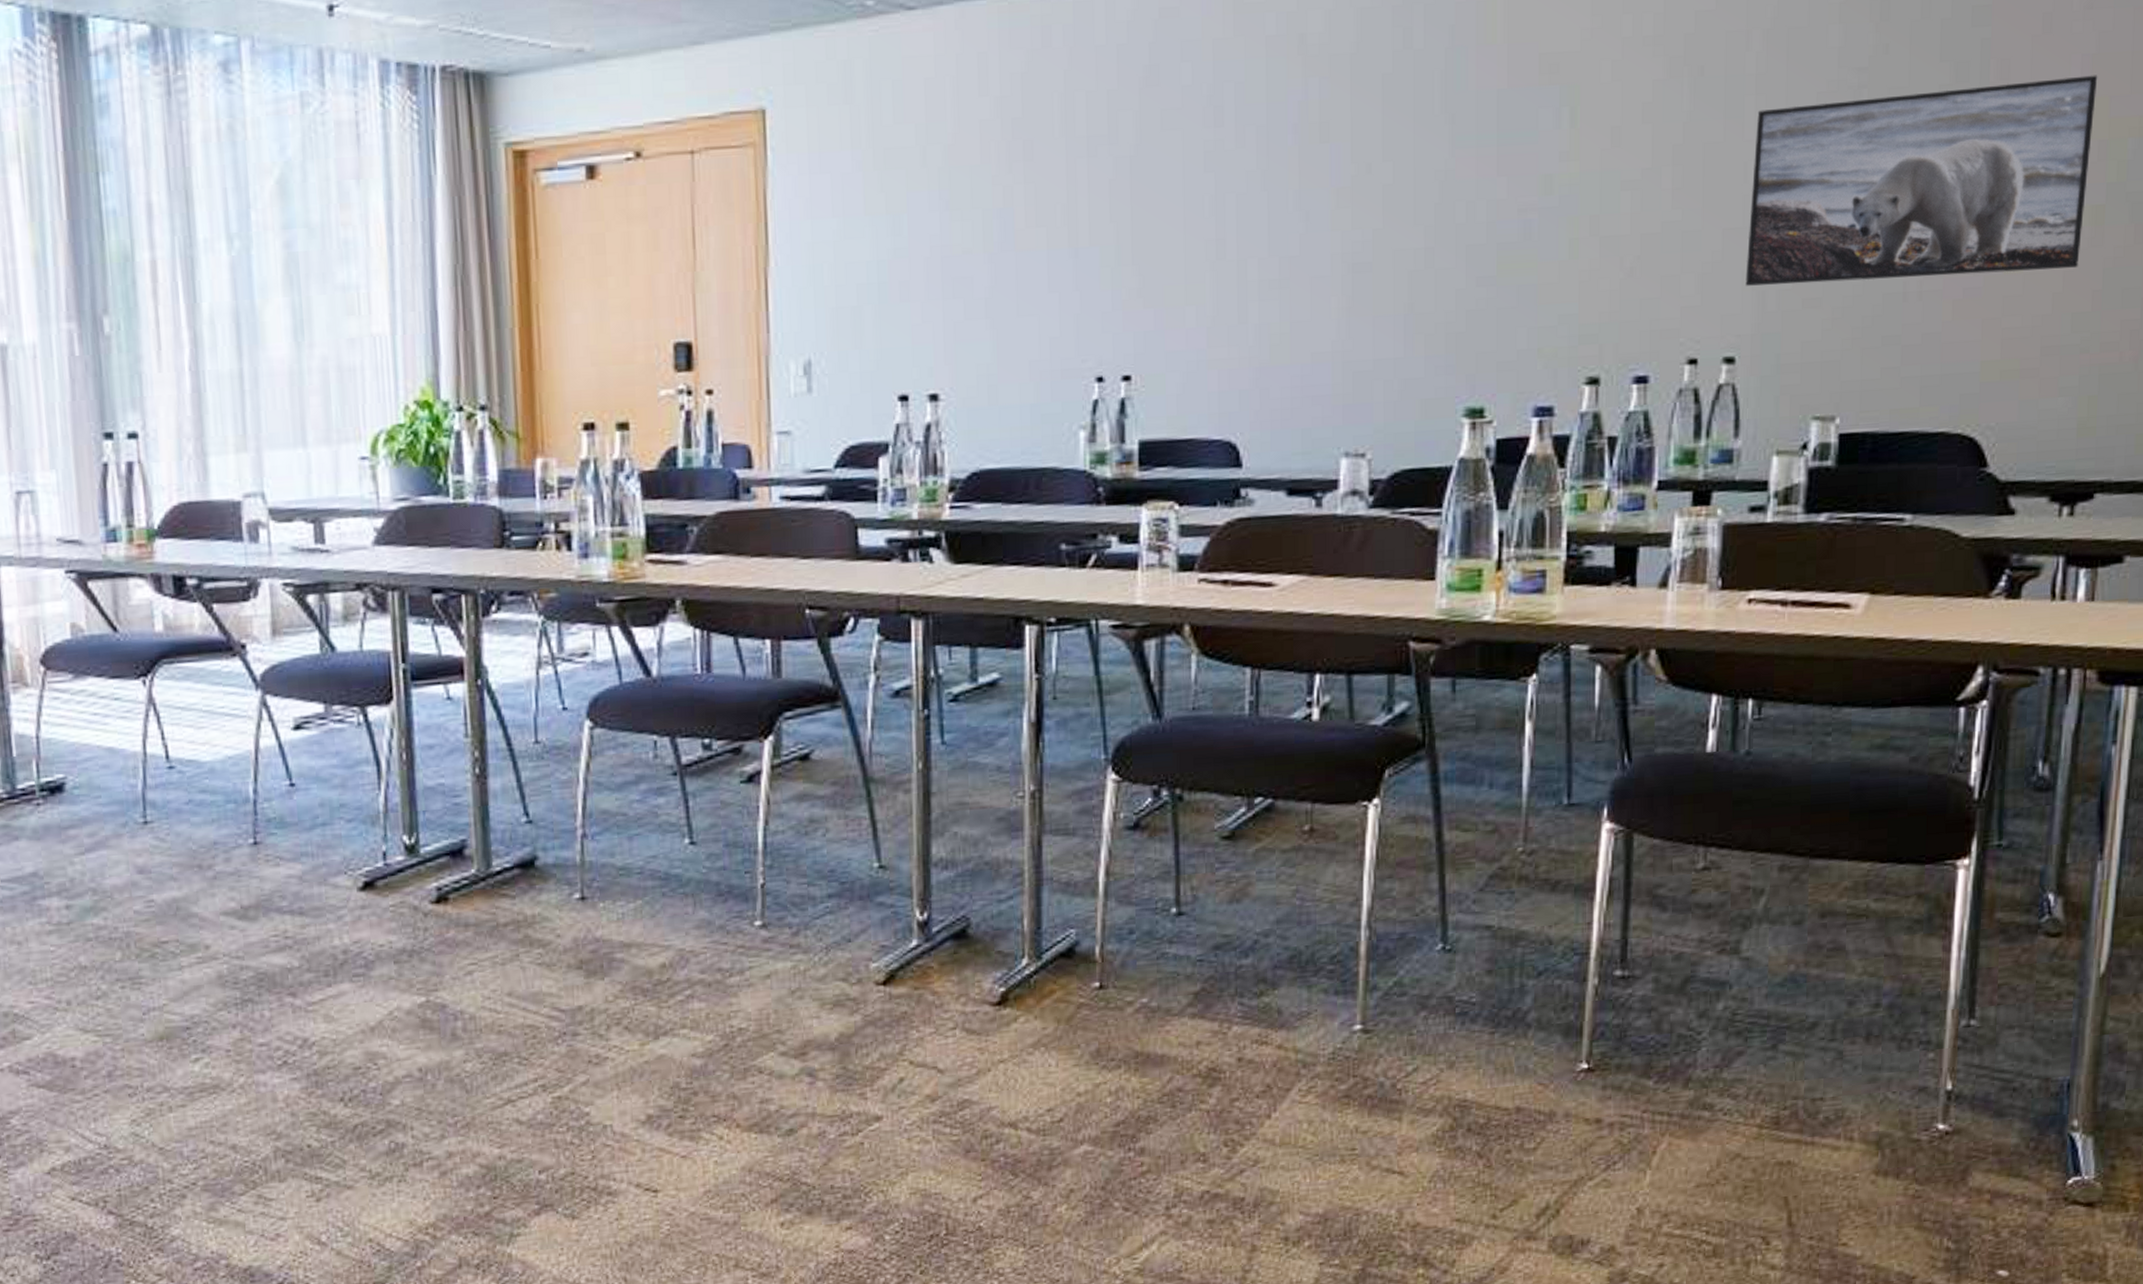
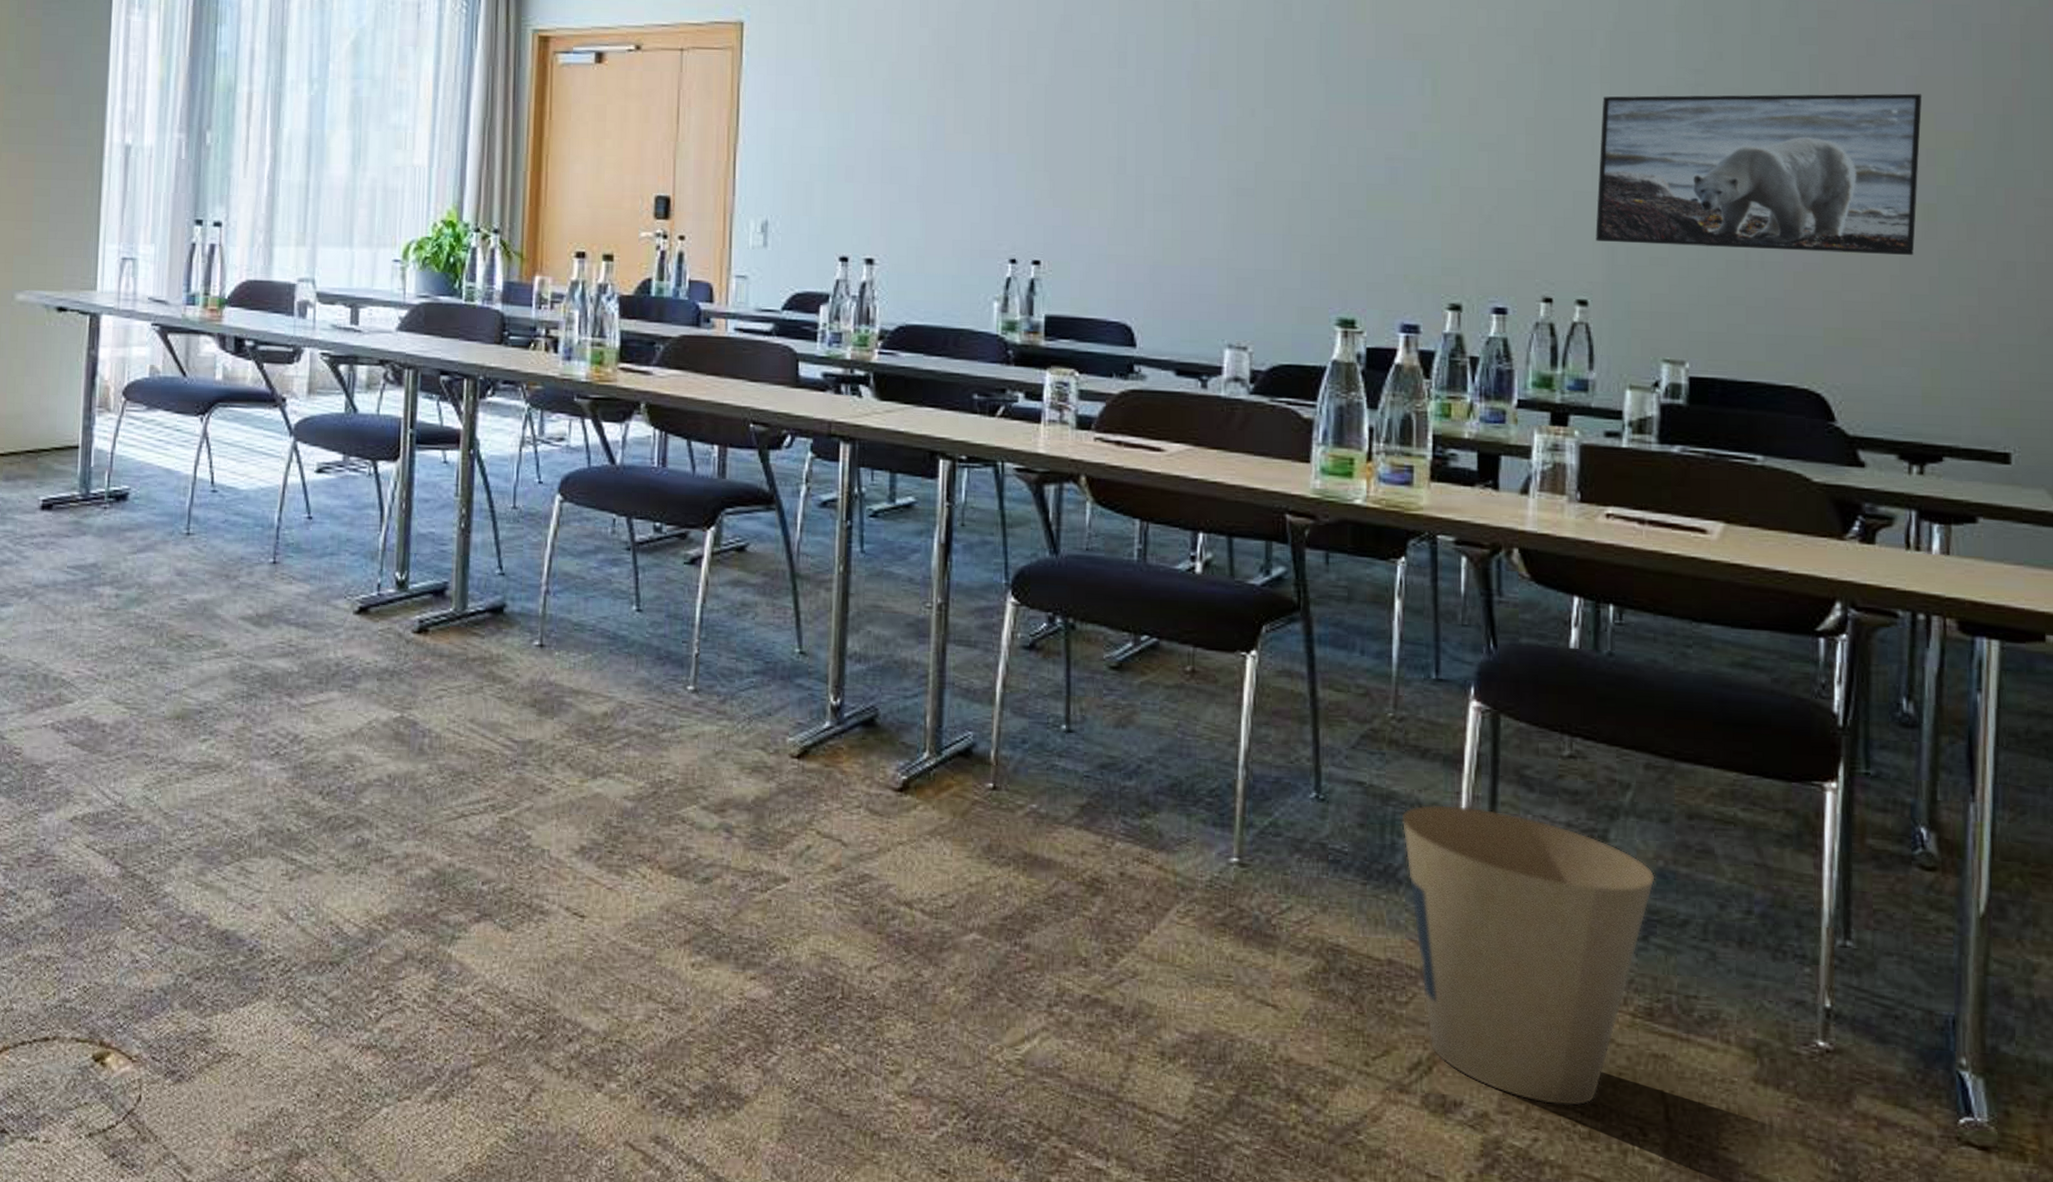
trash can: none [1531,935,1786,1229] -> present [1401,804,1655,1107]

